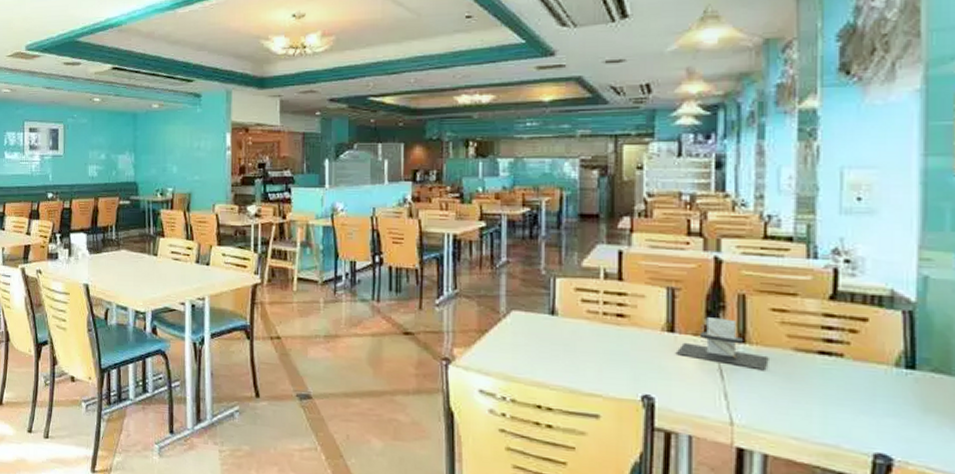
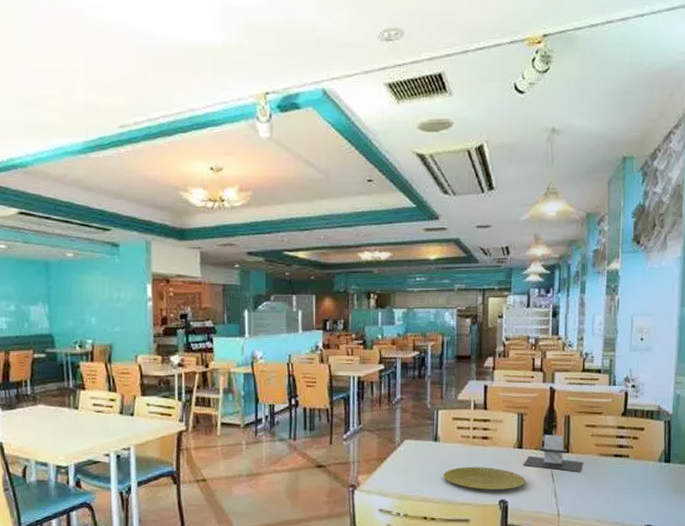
plate: none [563,349,681,383] -> present [443,467,526,490]

